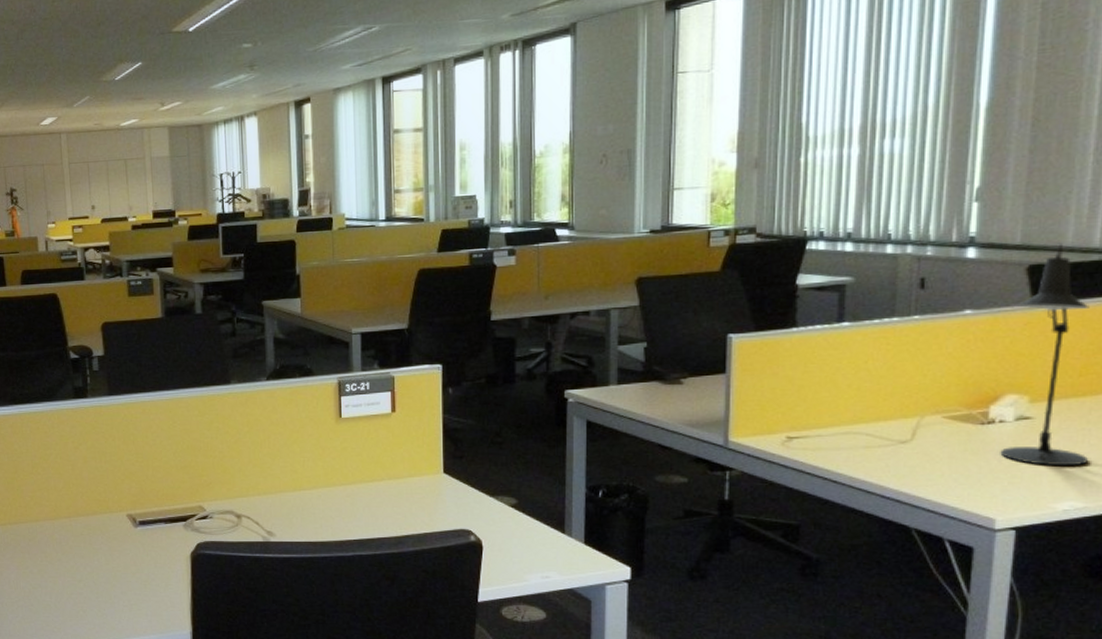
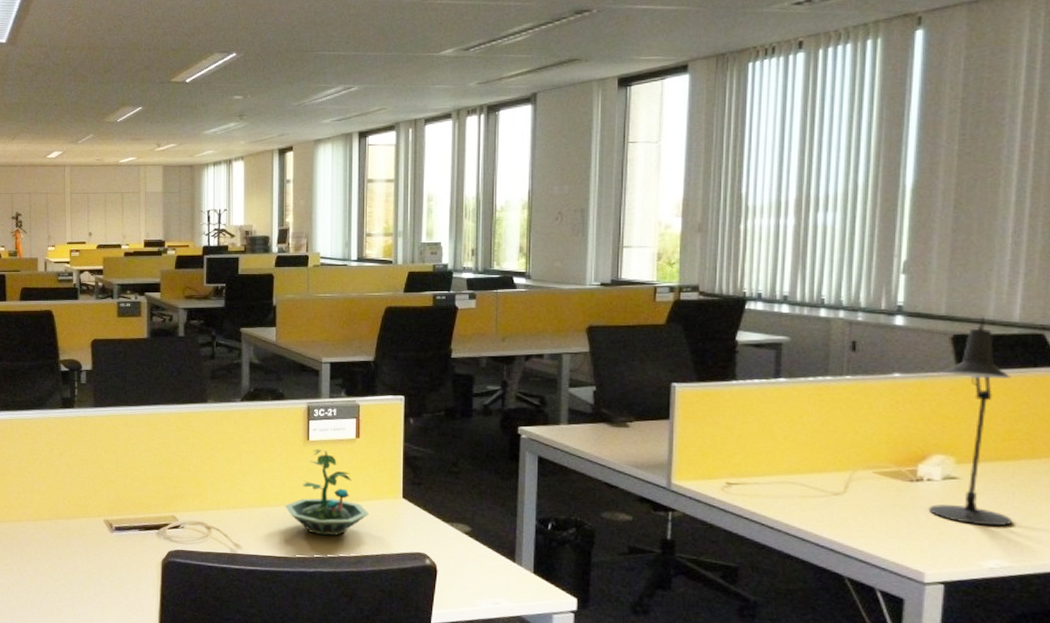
terrarium: none [318,426,409,517] -> present [285,449,370,536]

